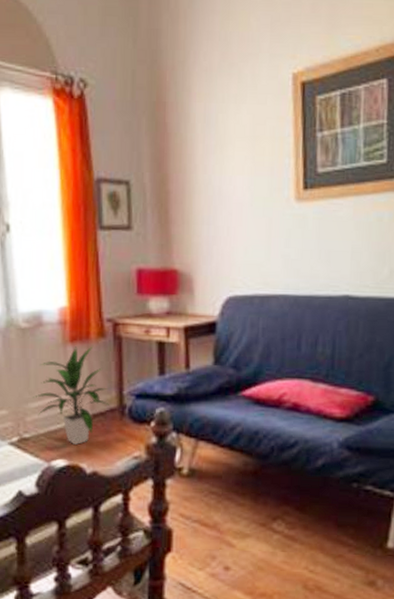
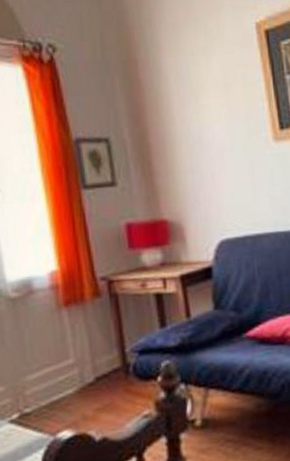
indoor plant: present [33,346,109,444] -> none [31,307,112,412]

